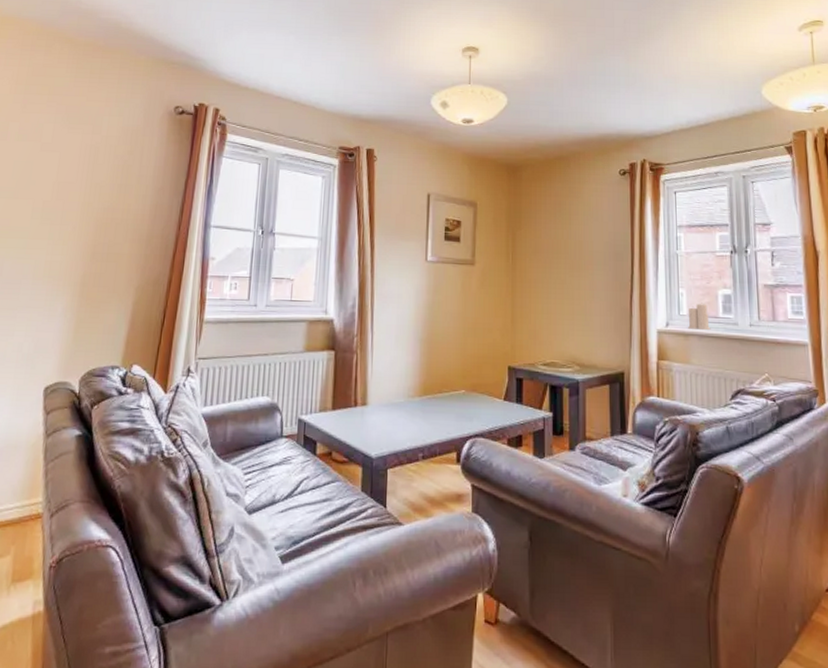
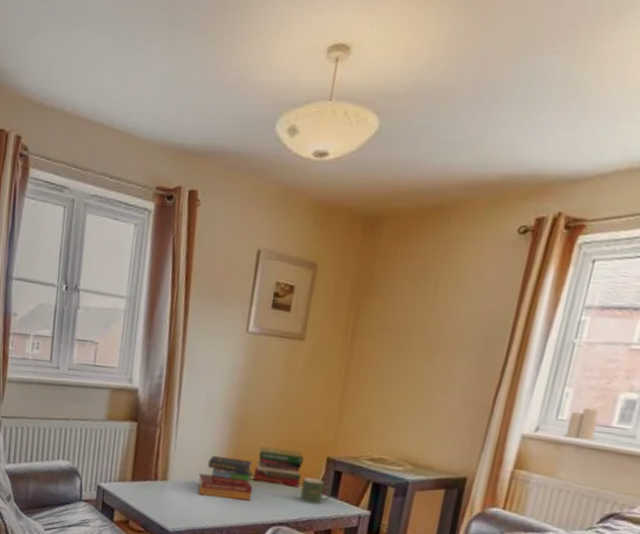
books: none [396,375,448,417] -> present [198,455,254,501]
books: none [447,362,489,398] -> present [253,446,304,488]
mug: none [489,387,517,413] -> present [300,477,332,506]

